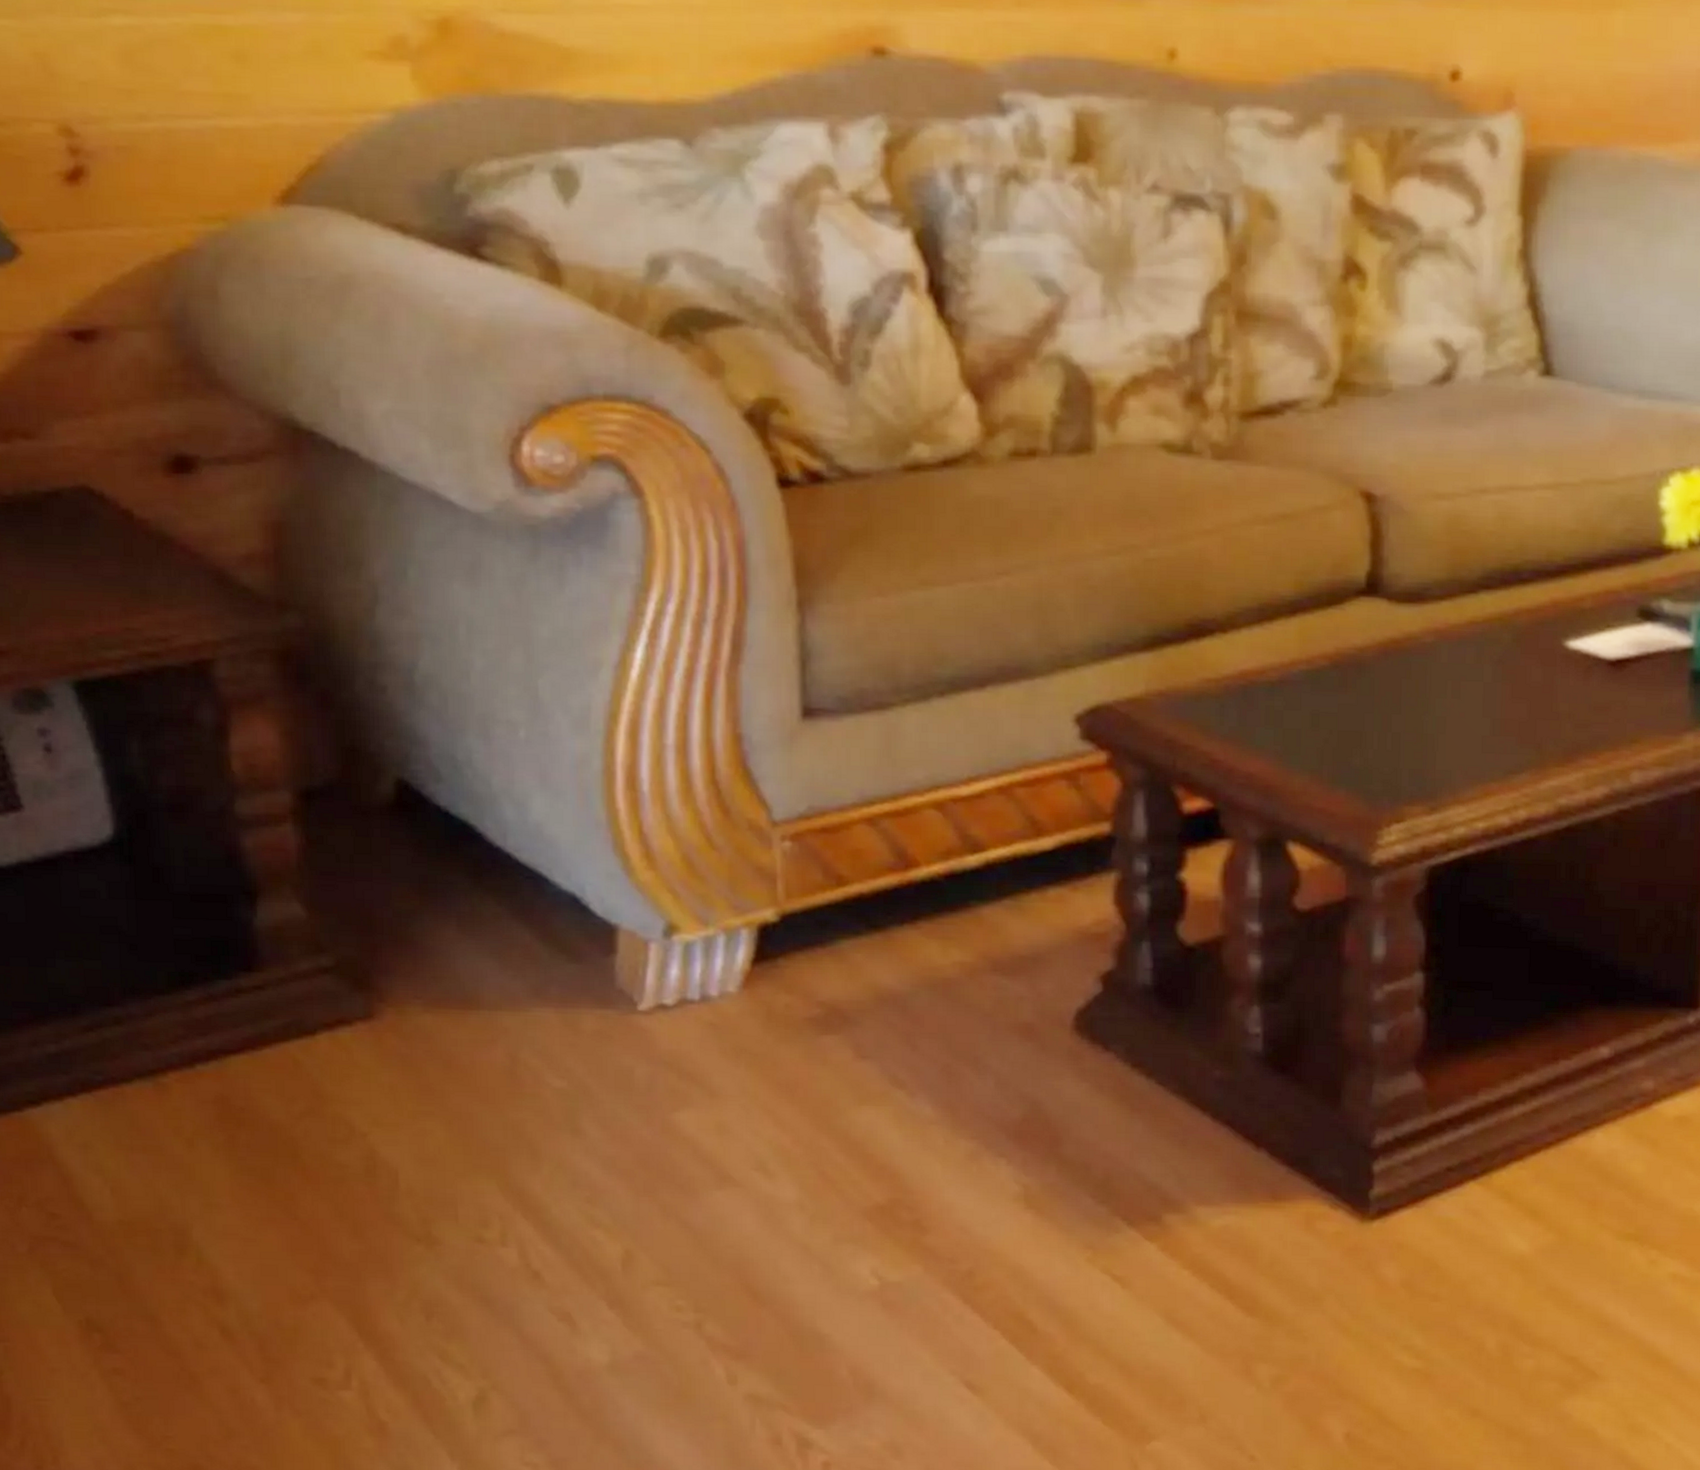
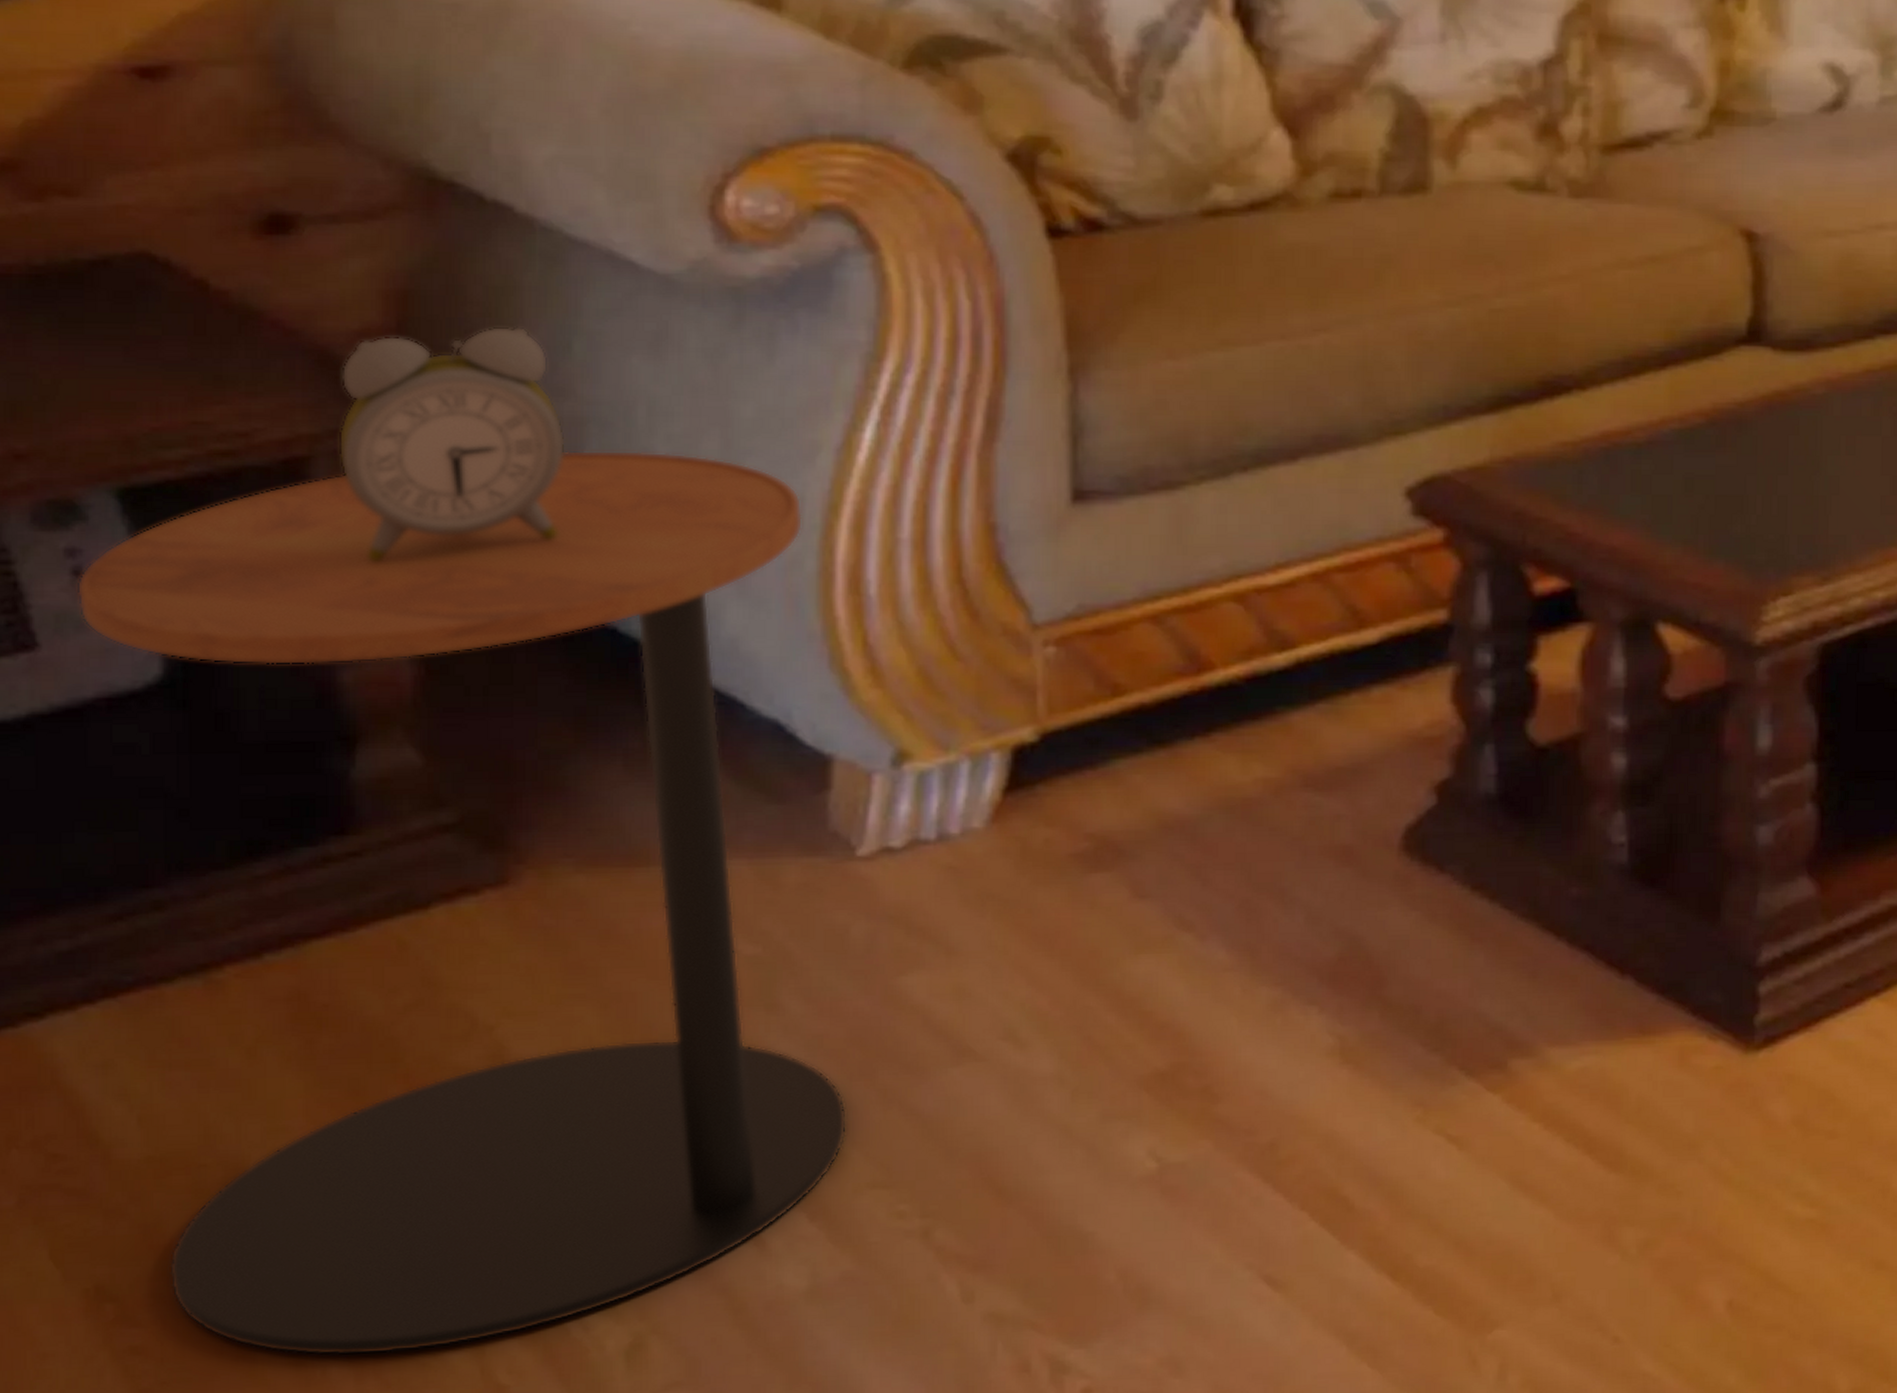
side table: none [48,660,637,1389] -> present [76,450,848,1356]
alarm clock: none [234,554,405,749] -> present [338,326,565,562]

